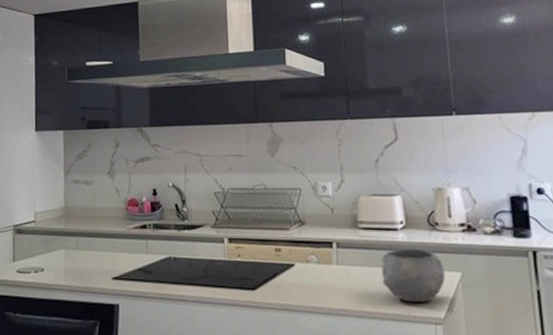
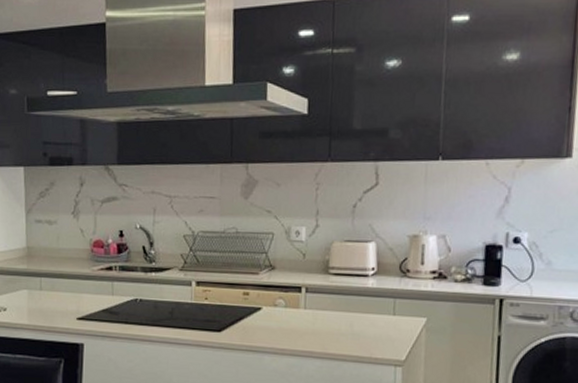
bowl: present [382,248,445,303] -> none [348,294,411,346]

